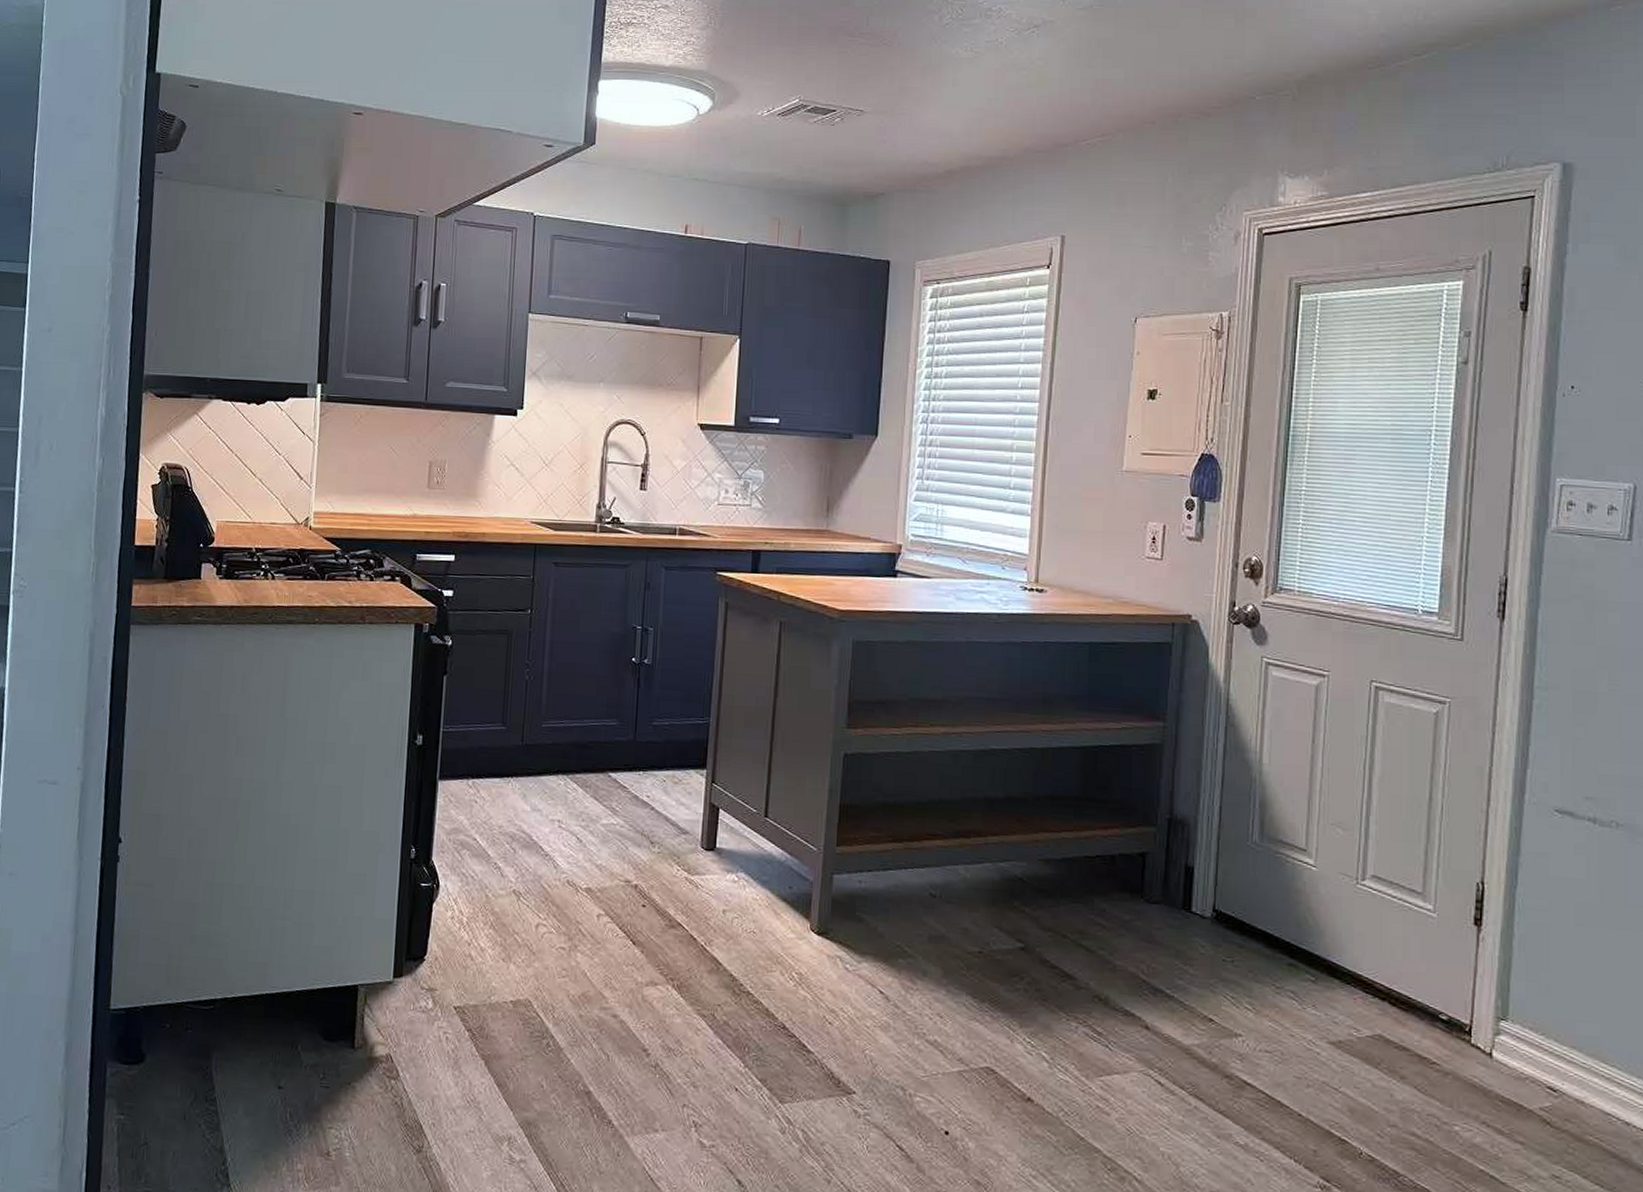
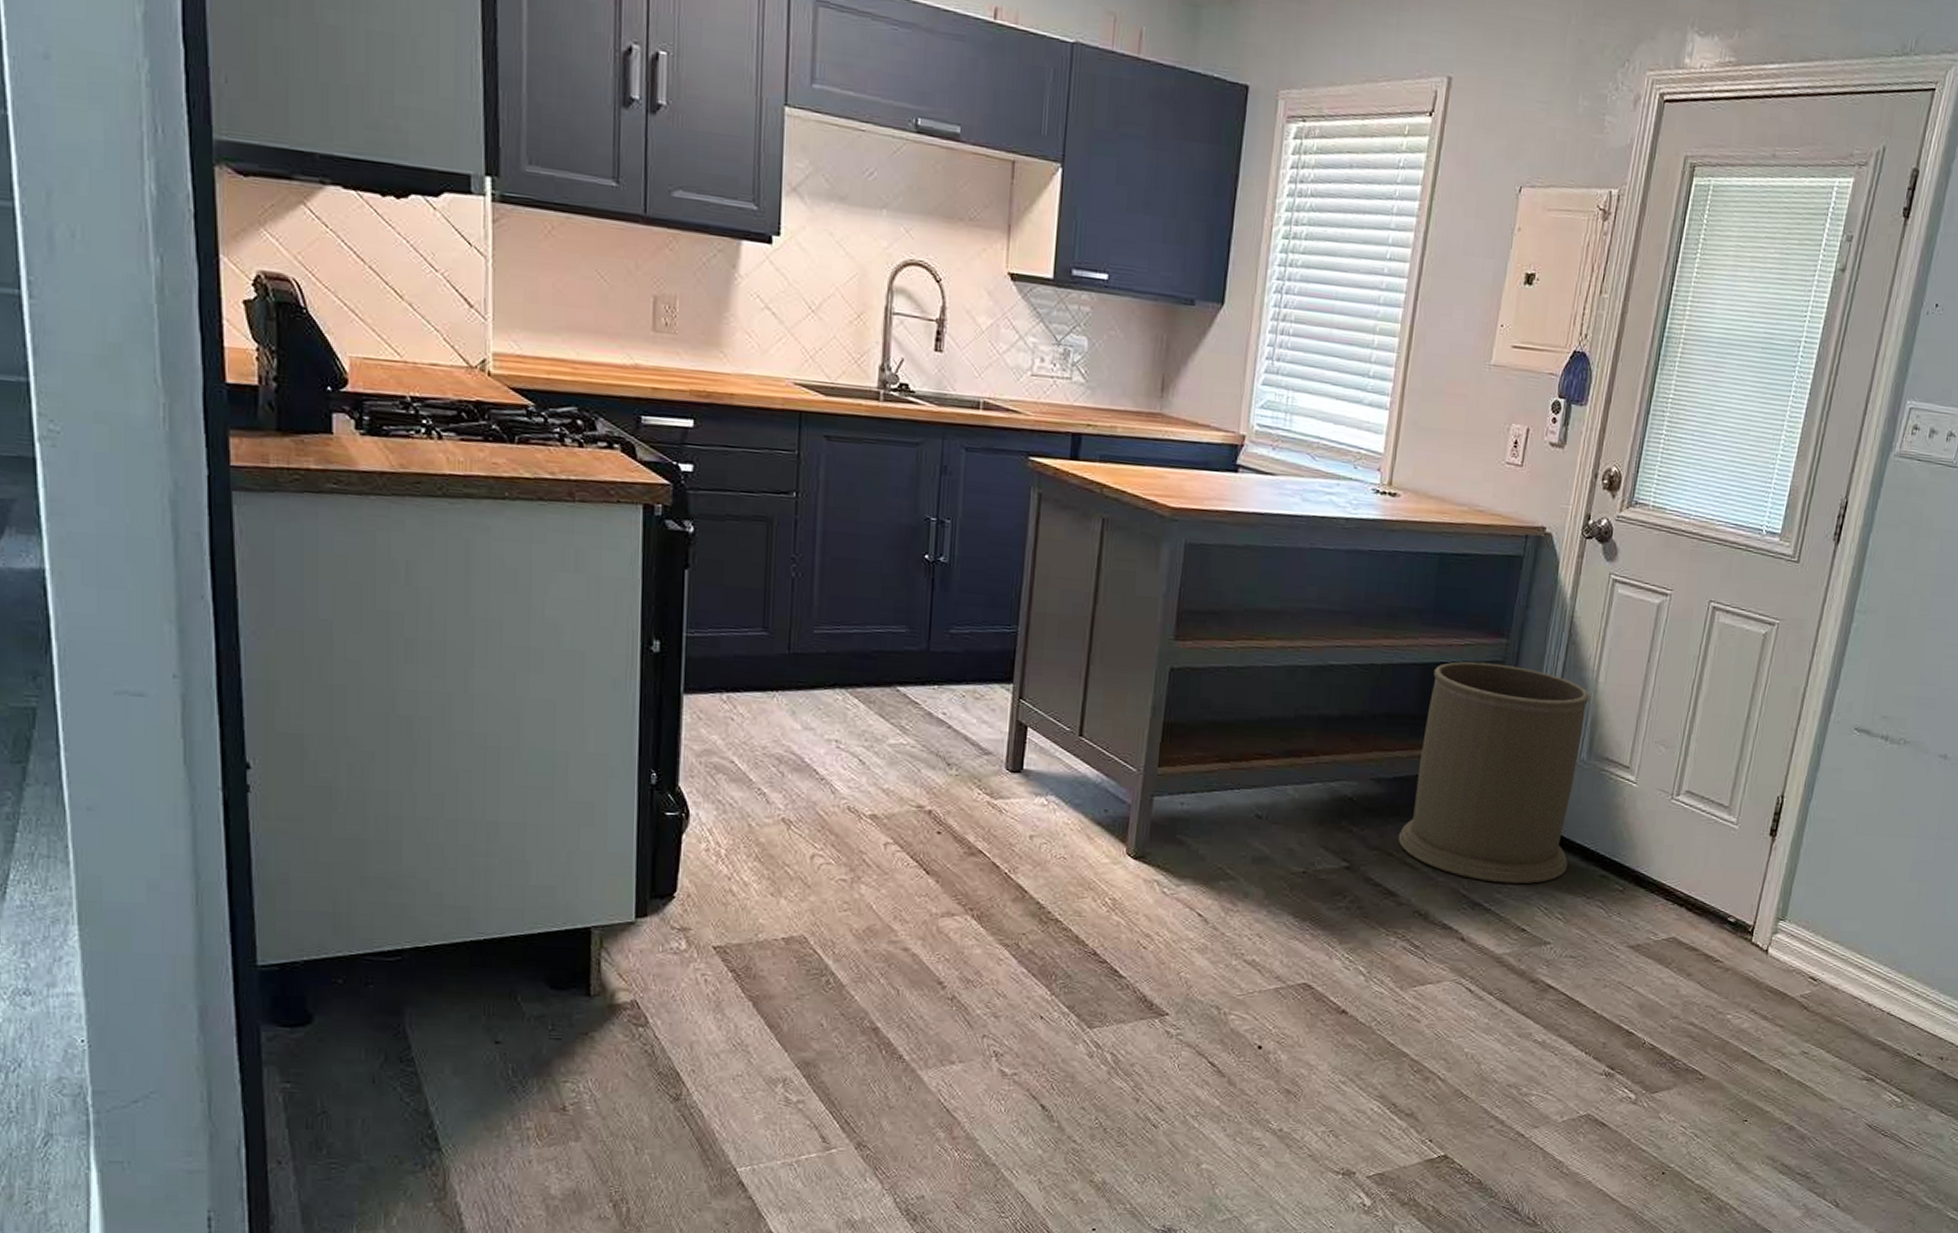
trash can: none [1071,744,1255,971] -> present [1398,661,1590,884]

